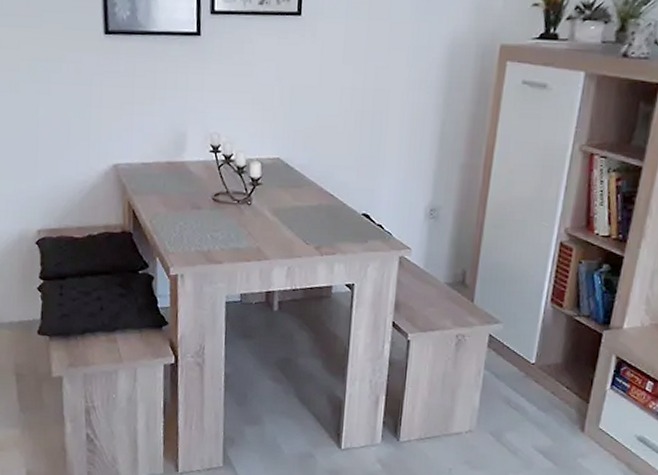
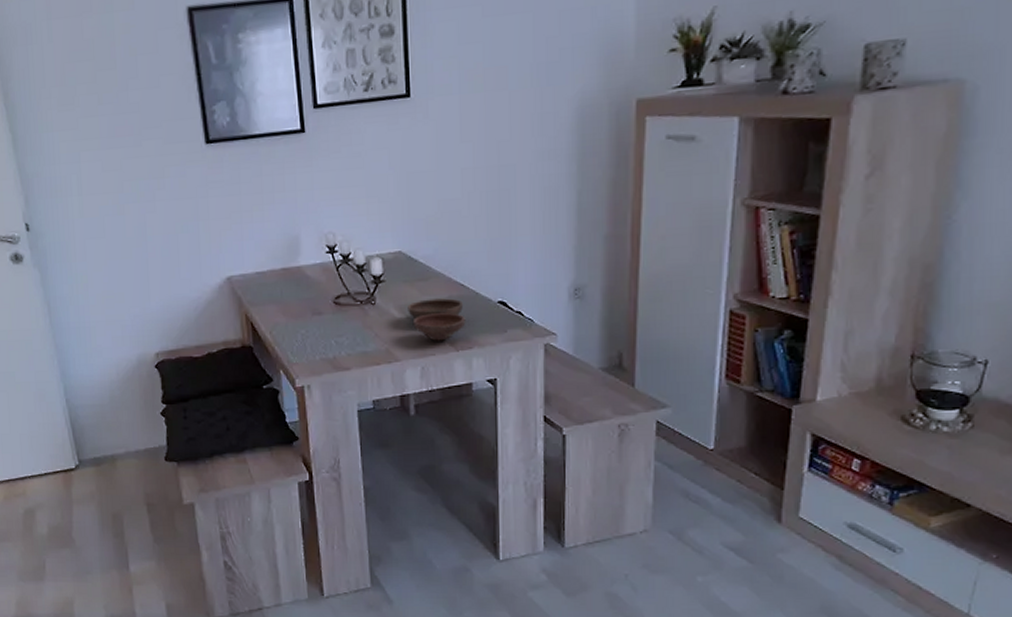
bowl: none [280,205,332,245] -> present [408,298,466,341]

